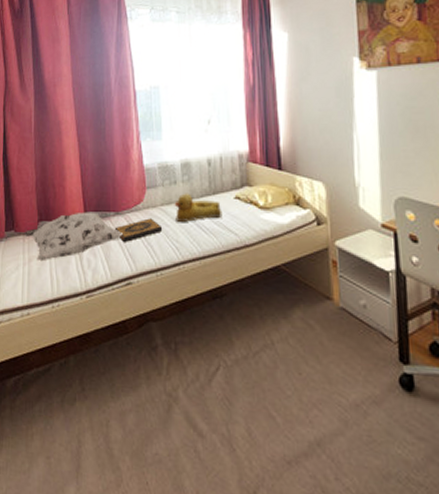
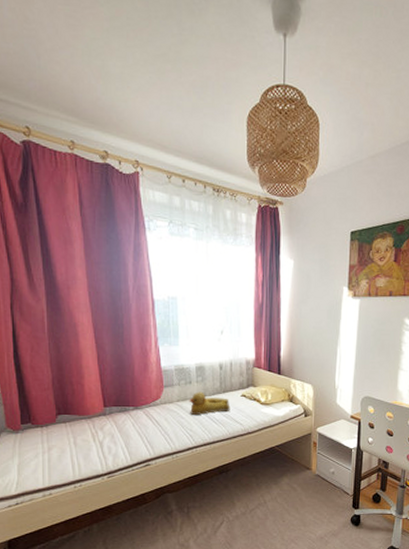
decorative pillow: present [24,212,123,262] -> none [42,406,141,450]
hardback book: present [114,218,163,242] -> none [134,412,179,432]

